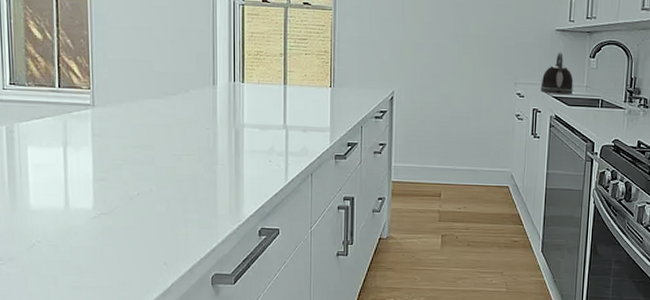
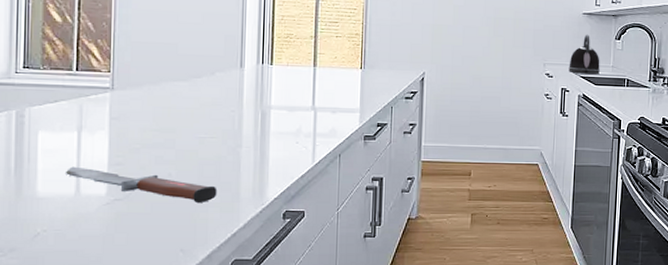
knife: none [55,181,196,218] -> present [66,166,217,202]

